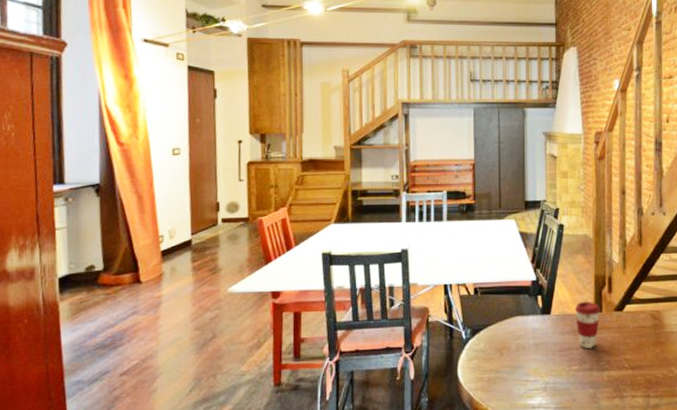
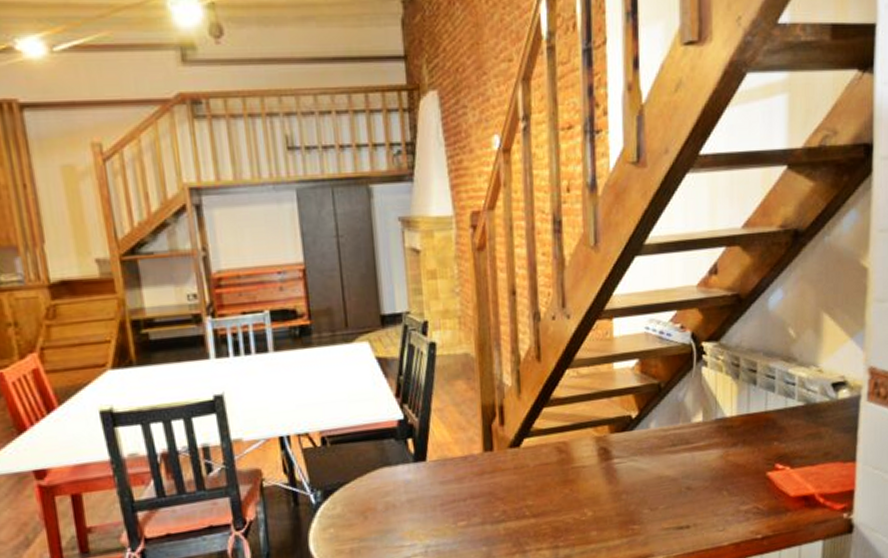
coffee cup: present [574,301,601,348] -> none [457,438,492,499]

